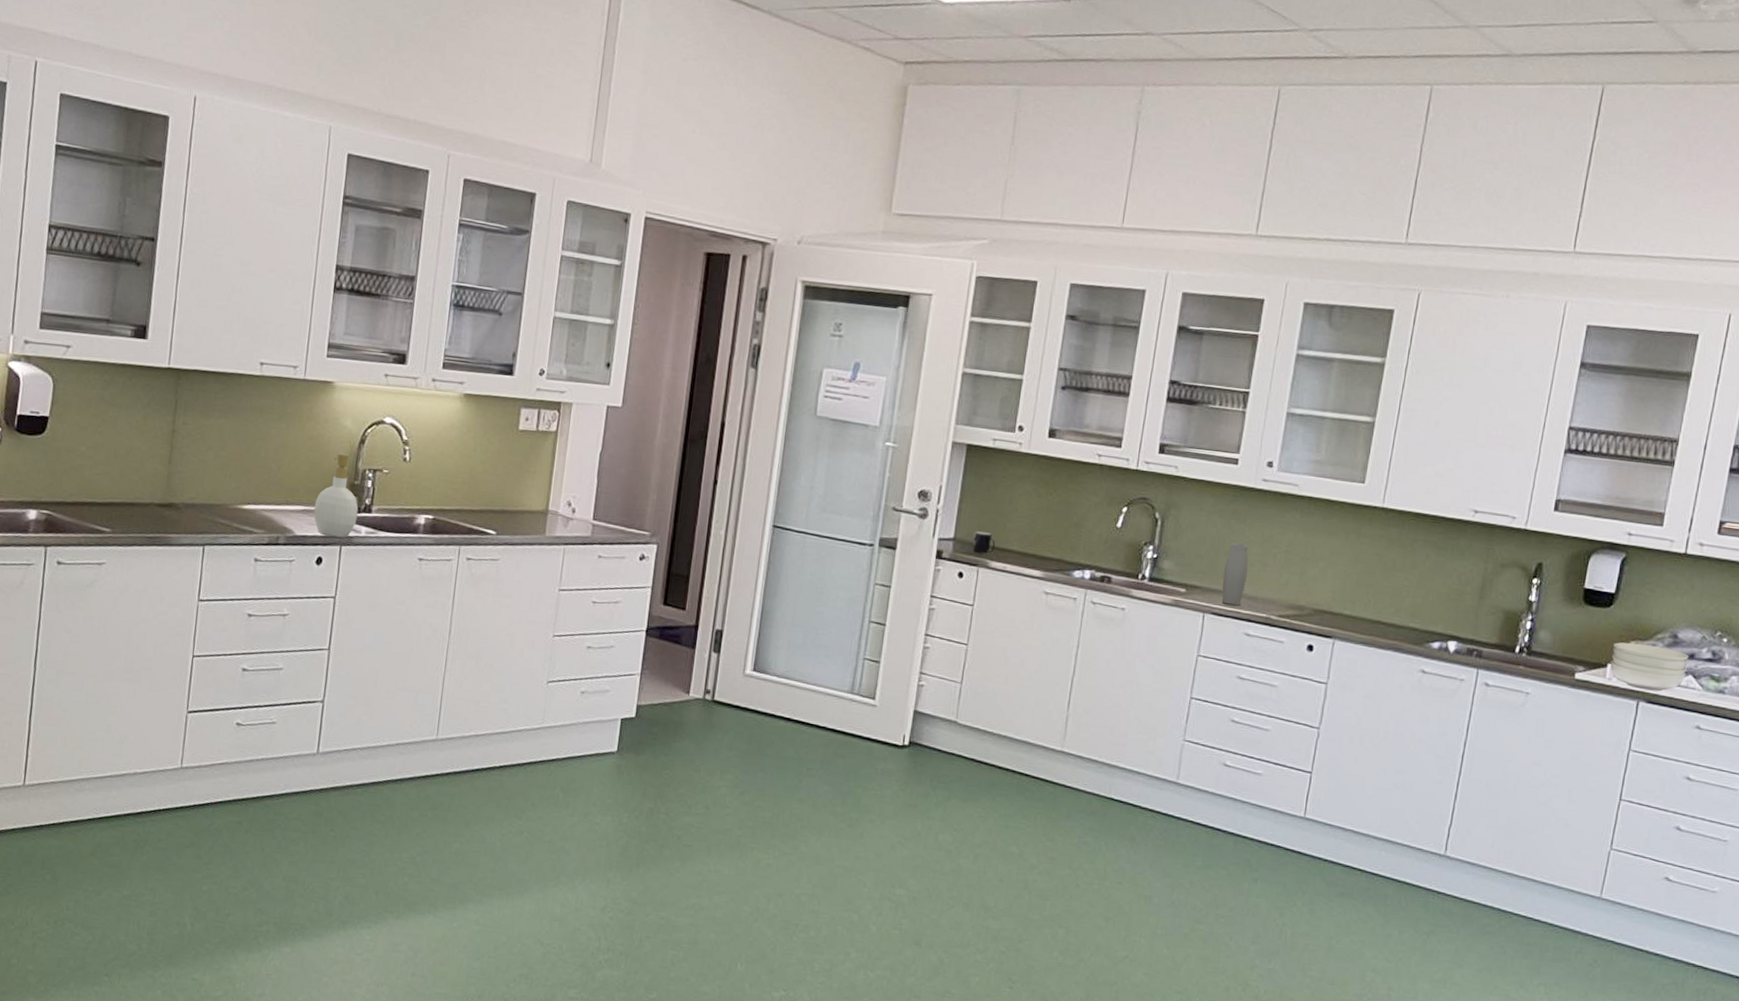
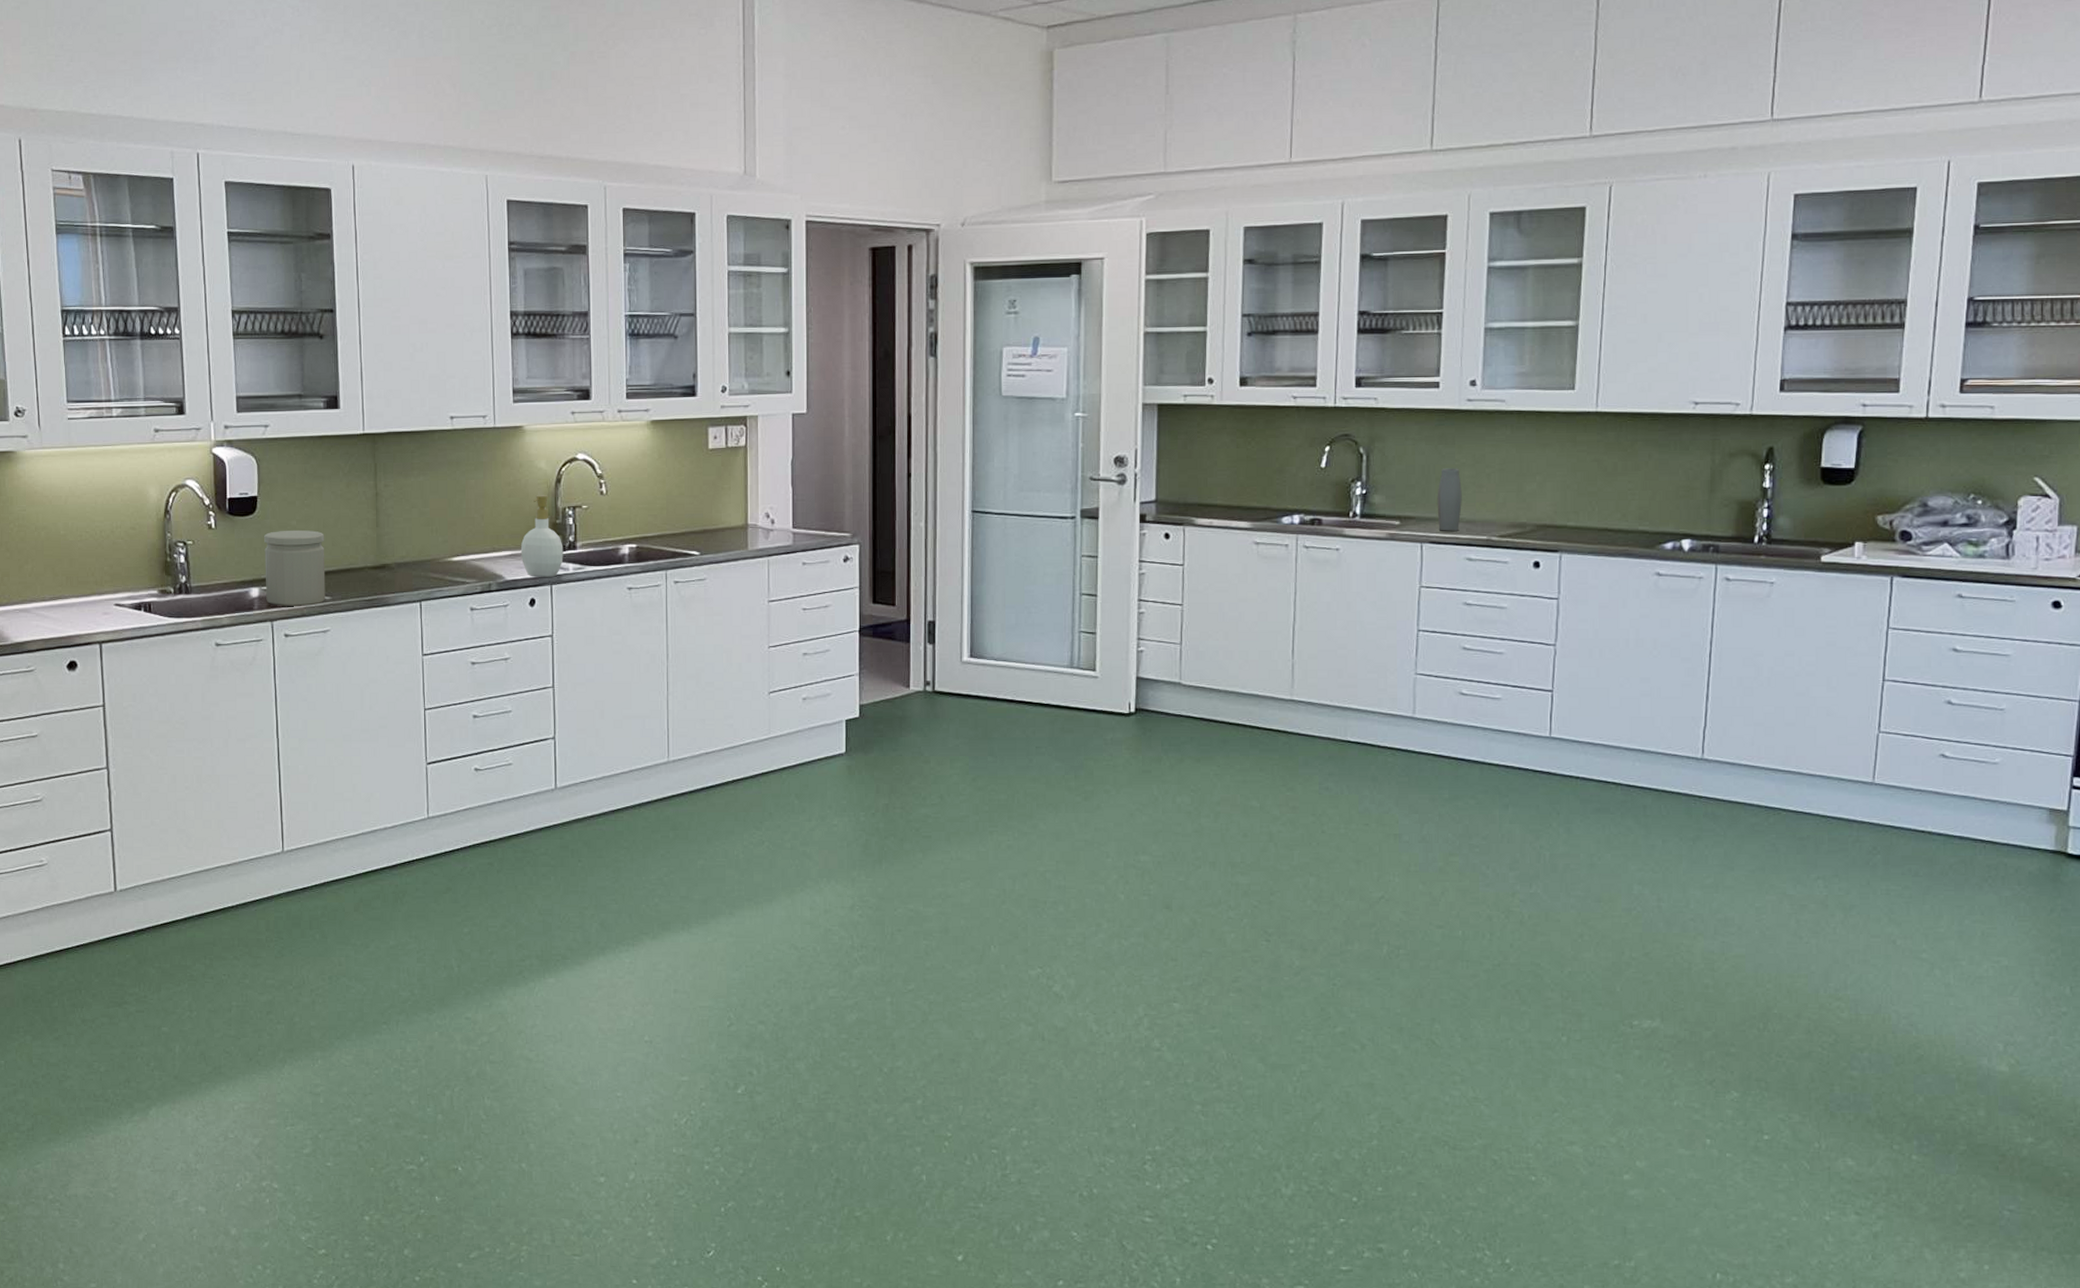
jar: none [43,454,113,536] -> present [264,529,326,607]
mug: present [972,531,996,556] -> none [1176,490,1199,514]
bowl: present [1610,642,1689,692] -> none [1858,517,1942,564]

